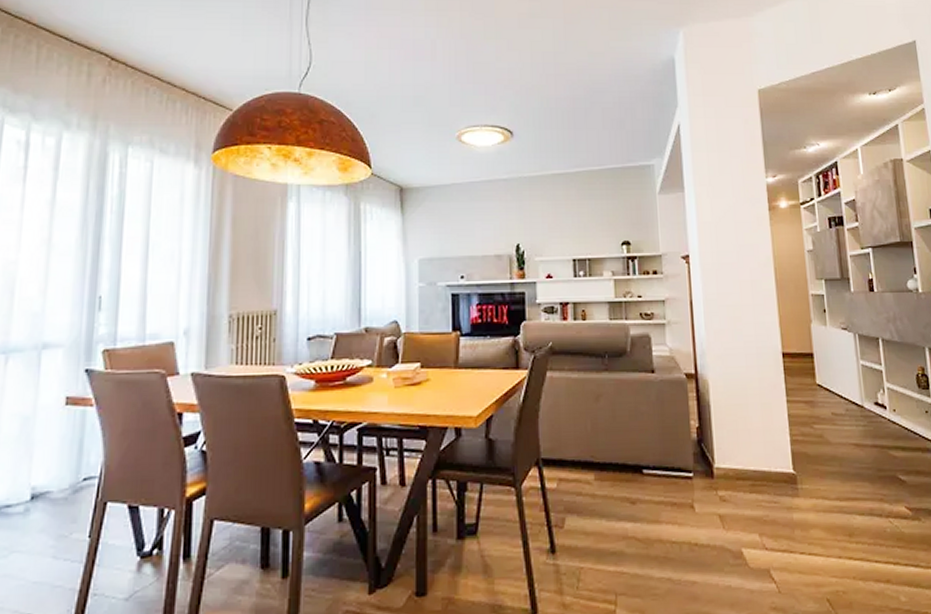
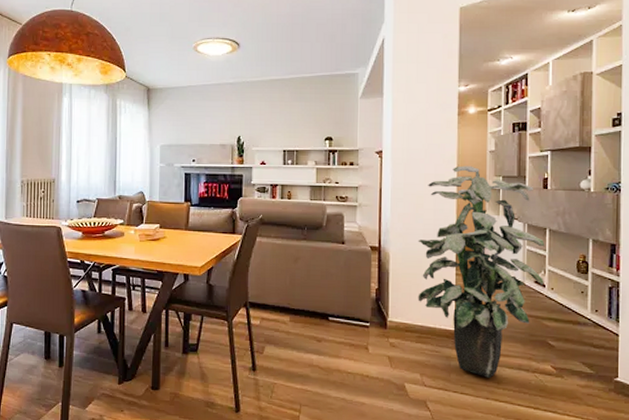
indoor plant: none [739,268,885,530] -> present [418,165,545,378]

